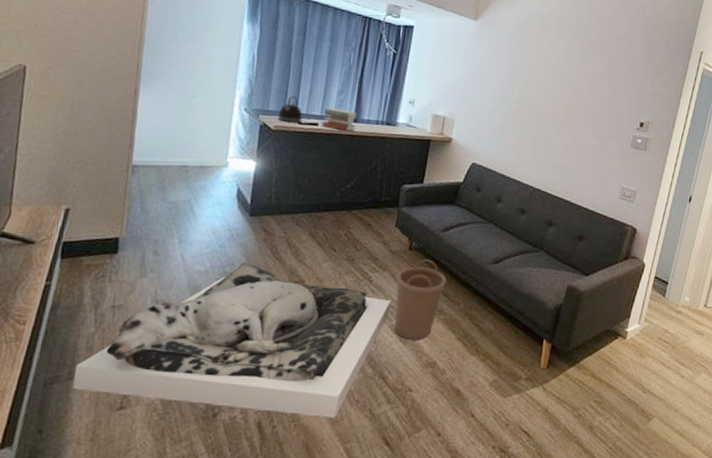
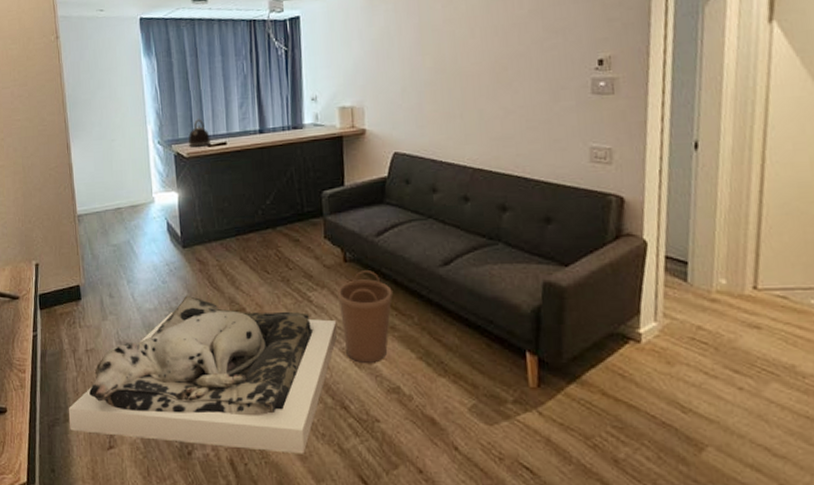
books: present [321,108,357,131] -> none [229,122,263,145]

